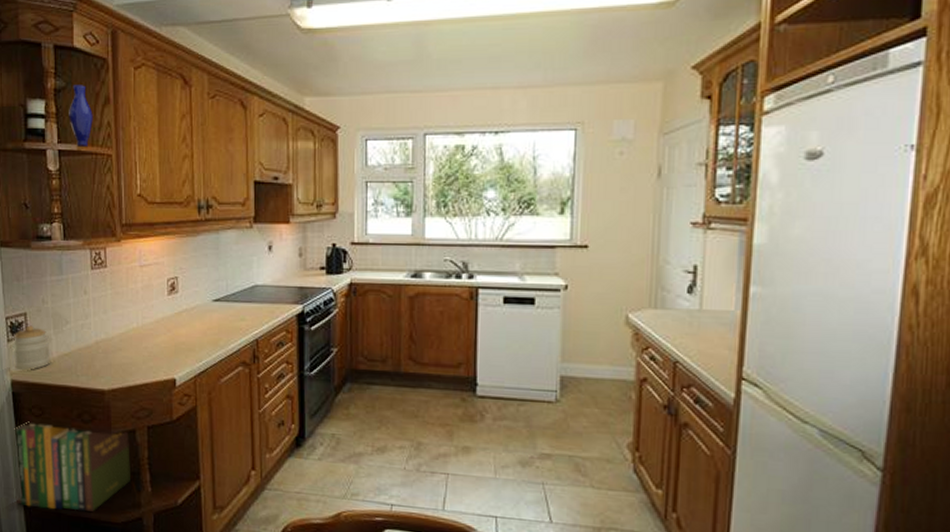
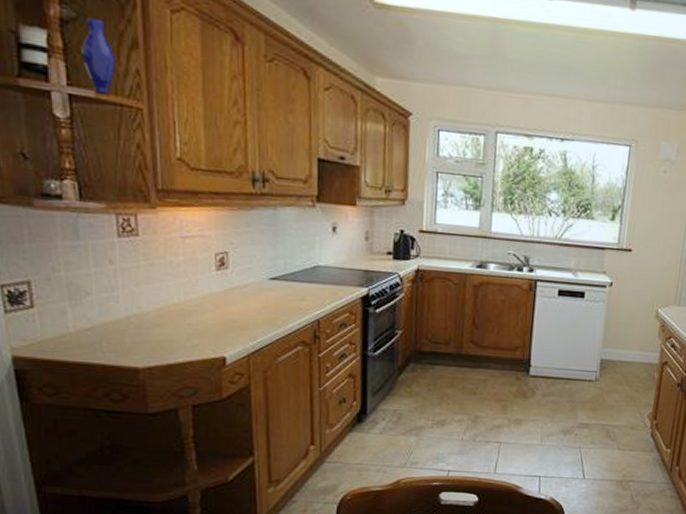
jar: present [11,325,50,371] -> none [10,295,66,346]
books: present [14,421,130,512] -> none [19,401,172,493]

